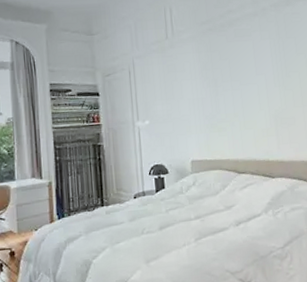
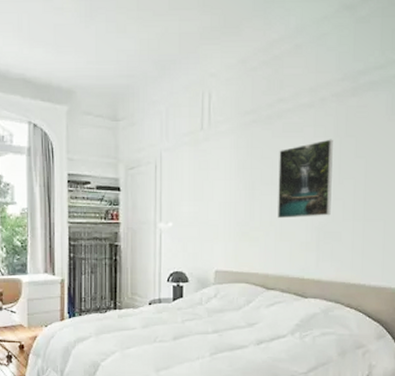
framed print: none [234,40,284,110] -> present [278,139,333,219]

